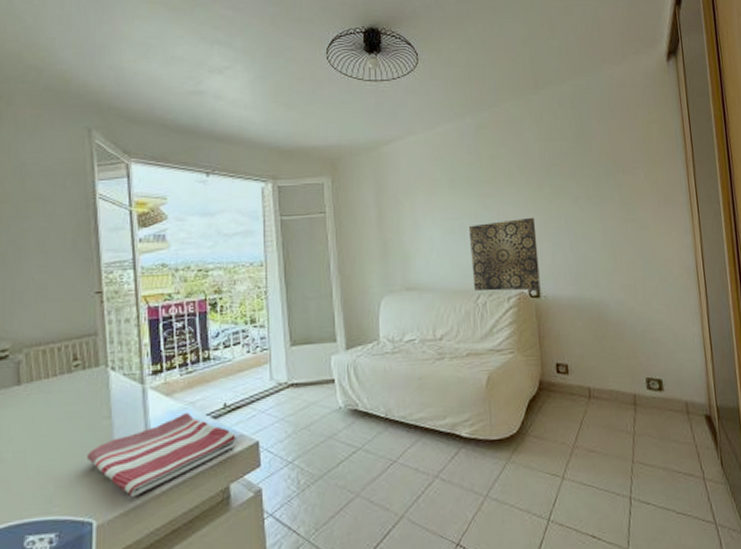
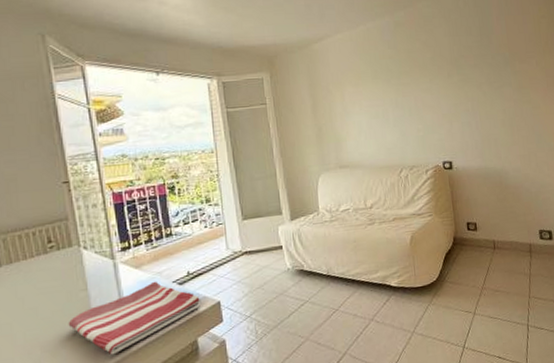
wall art: present [468,217,541,291] -> none [390,102,453,166]

